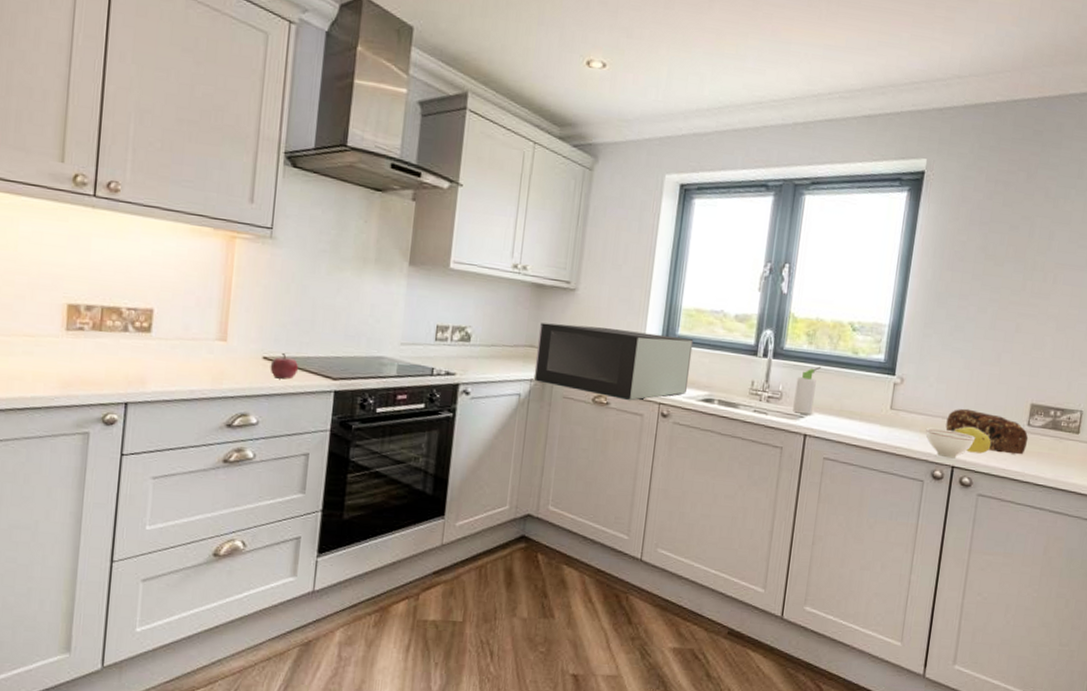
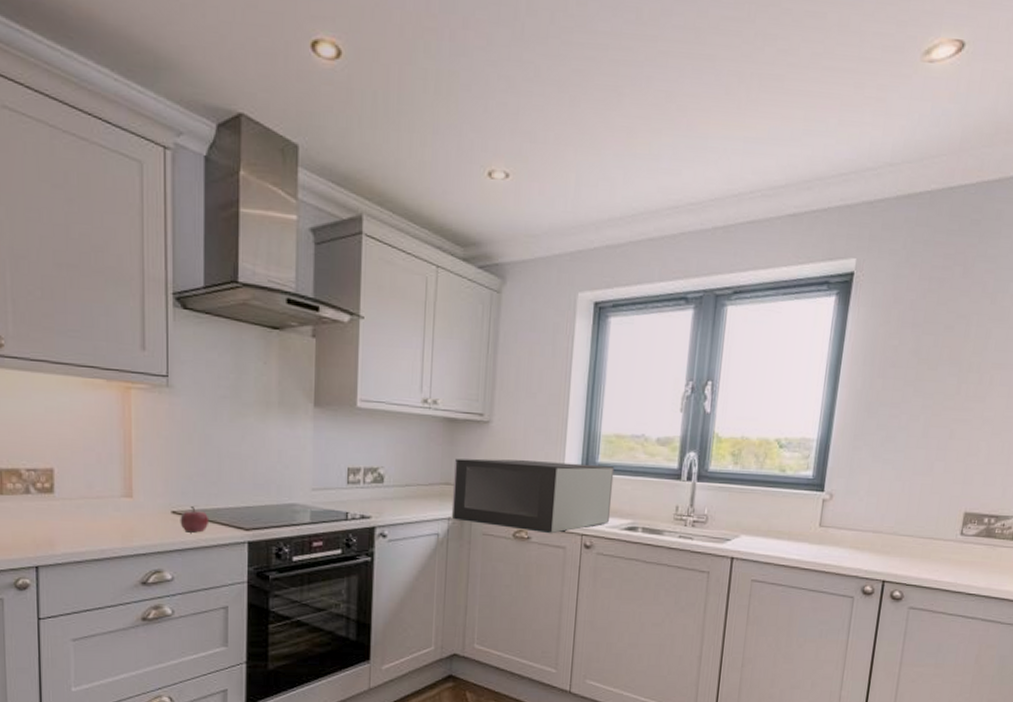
bottle: present [793,366,822,415] -> none [719,486,748,537]
bowl: present [925,427,976,459] -> none [855,542,907,573]
bread loaf: present [945,408,1029,455] -> none [876,521,962,565]
fruit: present [954,426,992,454] -> none [885,539,923,566]

